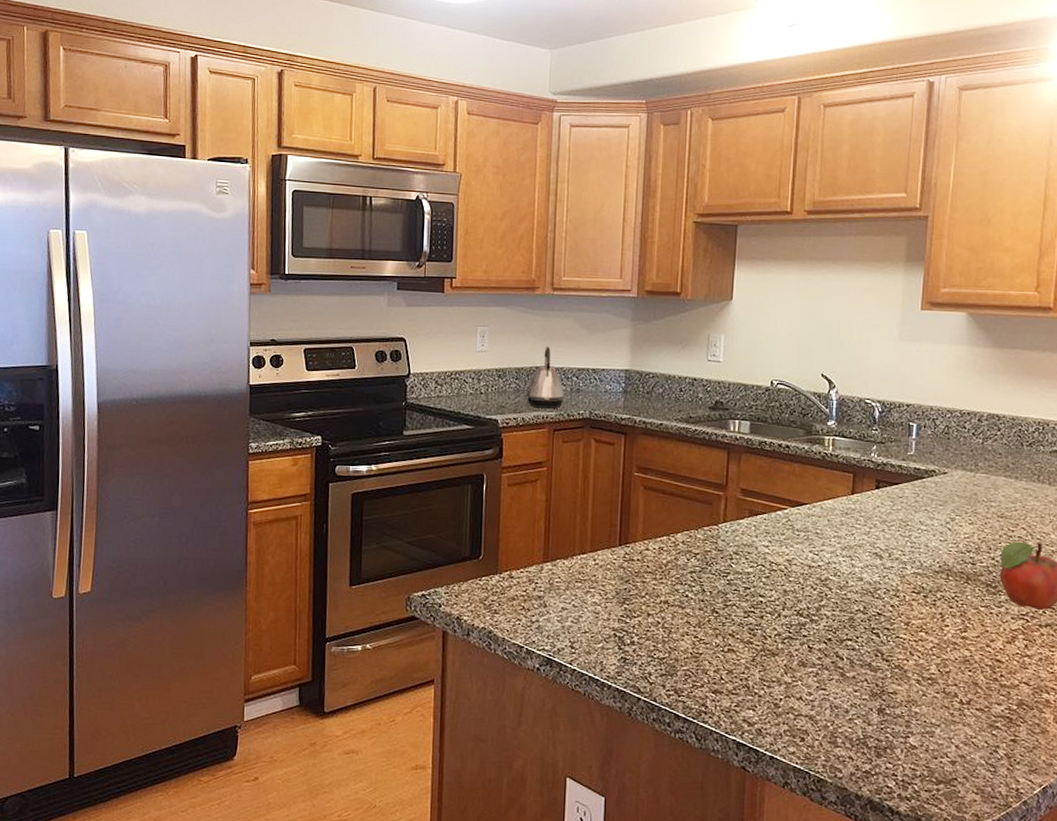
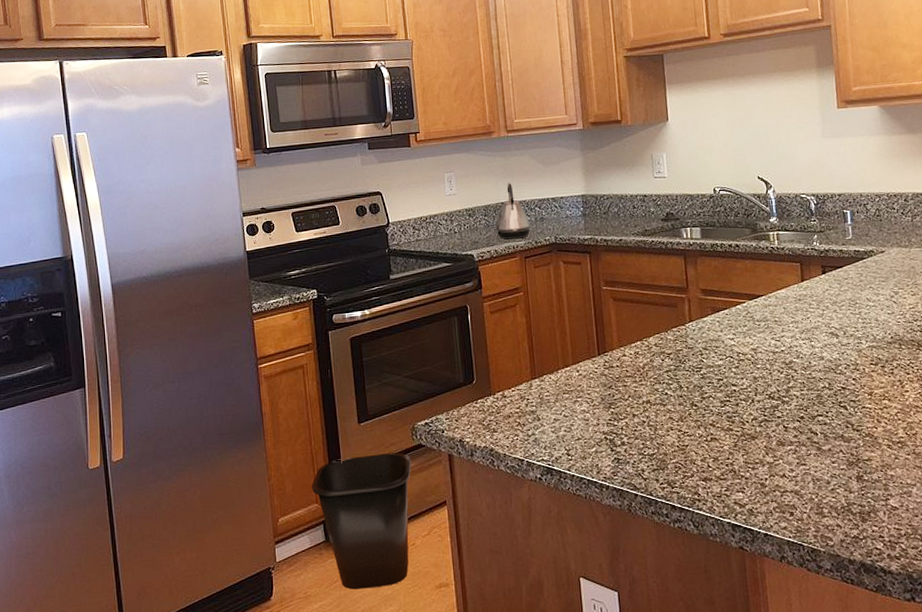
waste bin: none [291,620,402,761] -> present [312,452,412,590]

